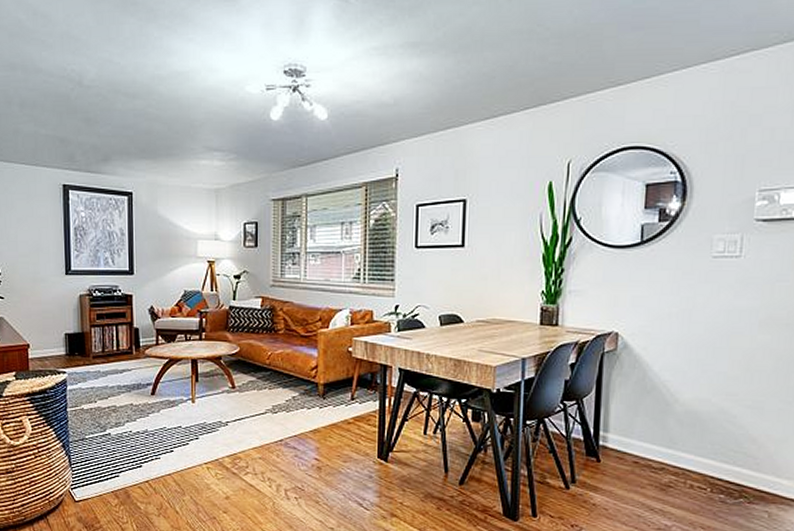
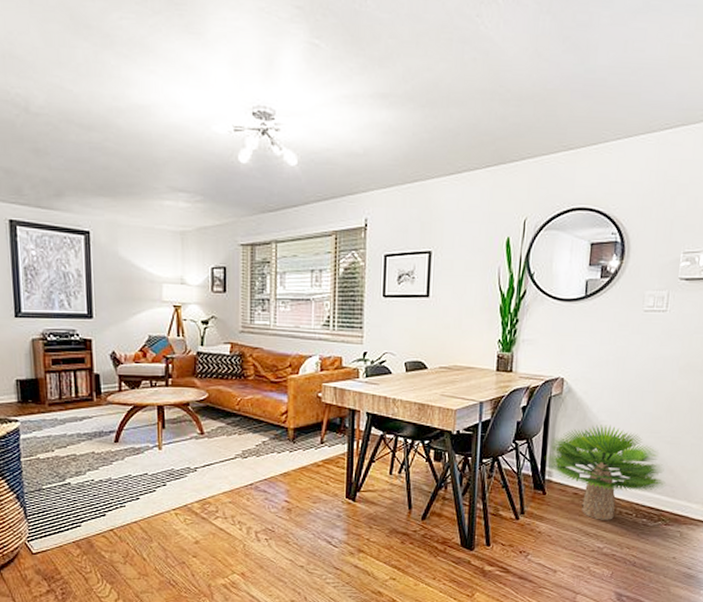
potted plant: none [599,385,747,494] -> present [545,425,665,520]

